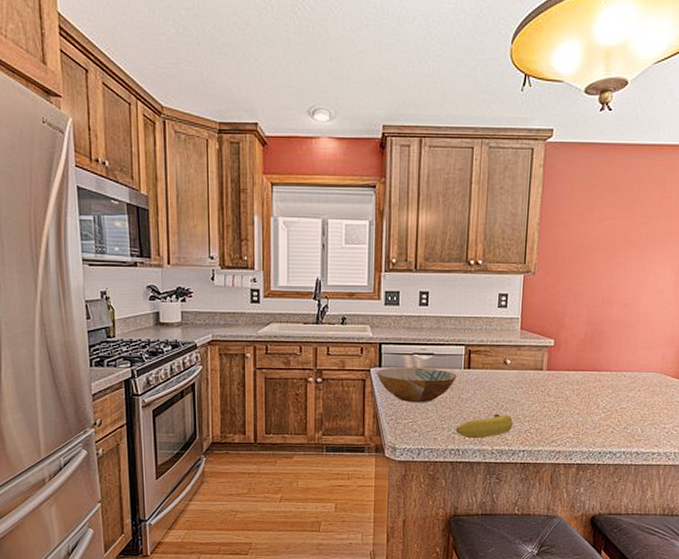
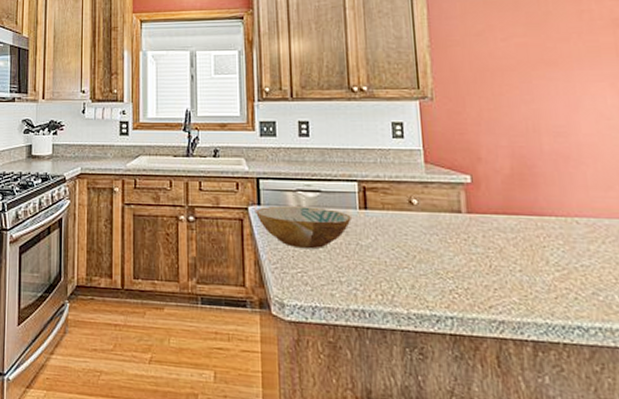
fruit: present [455,413,513,439] -> none [357,265,432,298]

